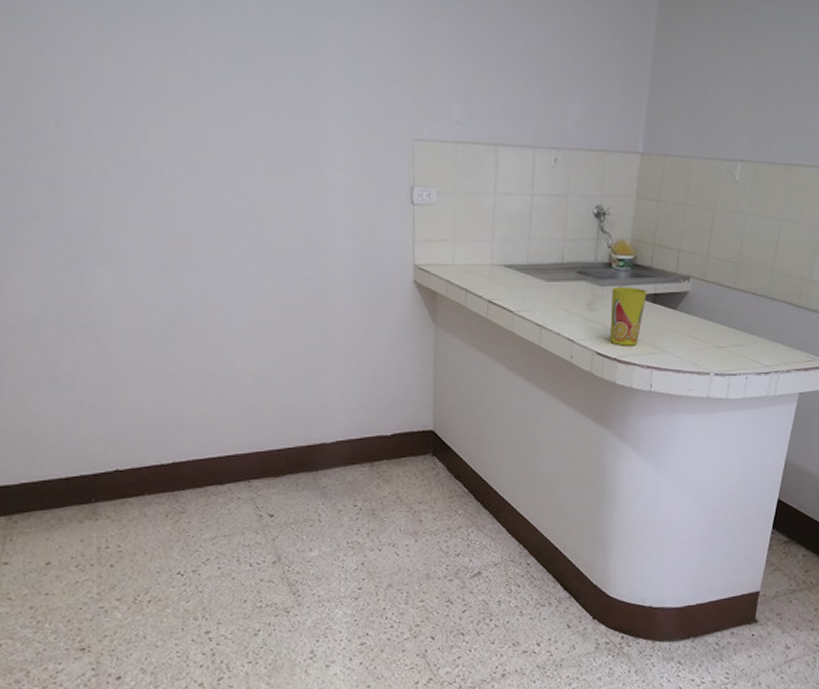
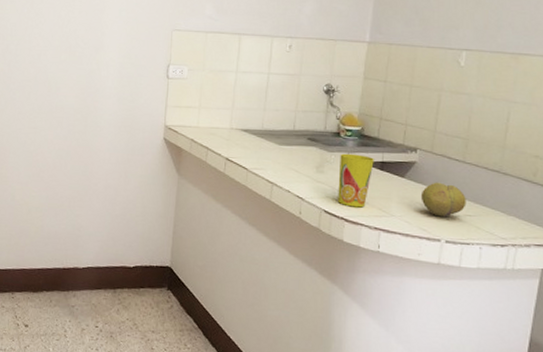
fruit: none [692,312,736,349] -> present [420,182,466,217]

